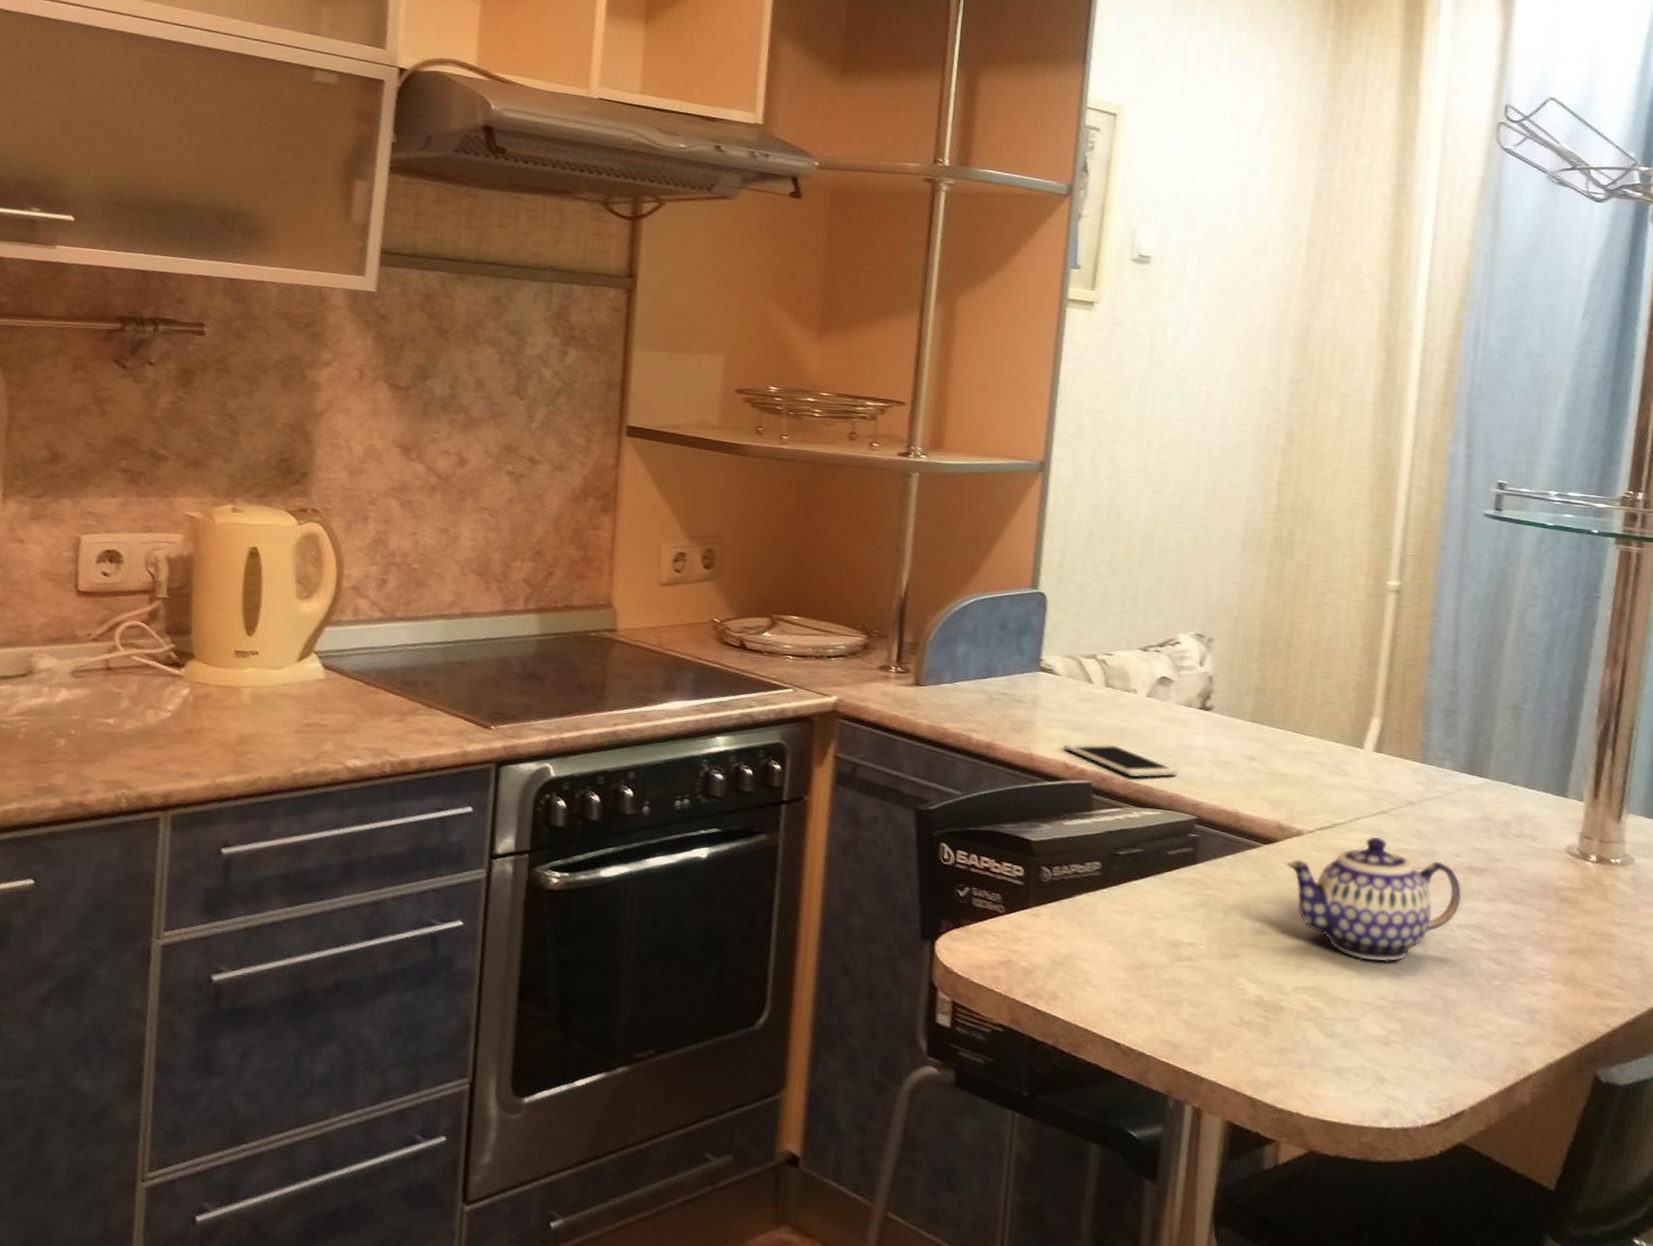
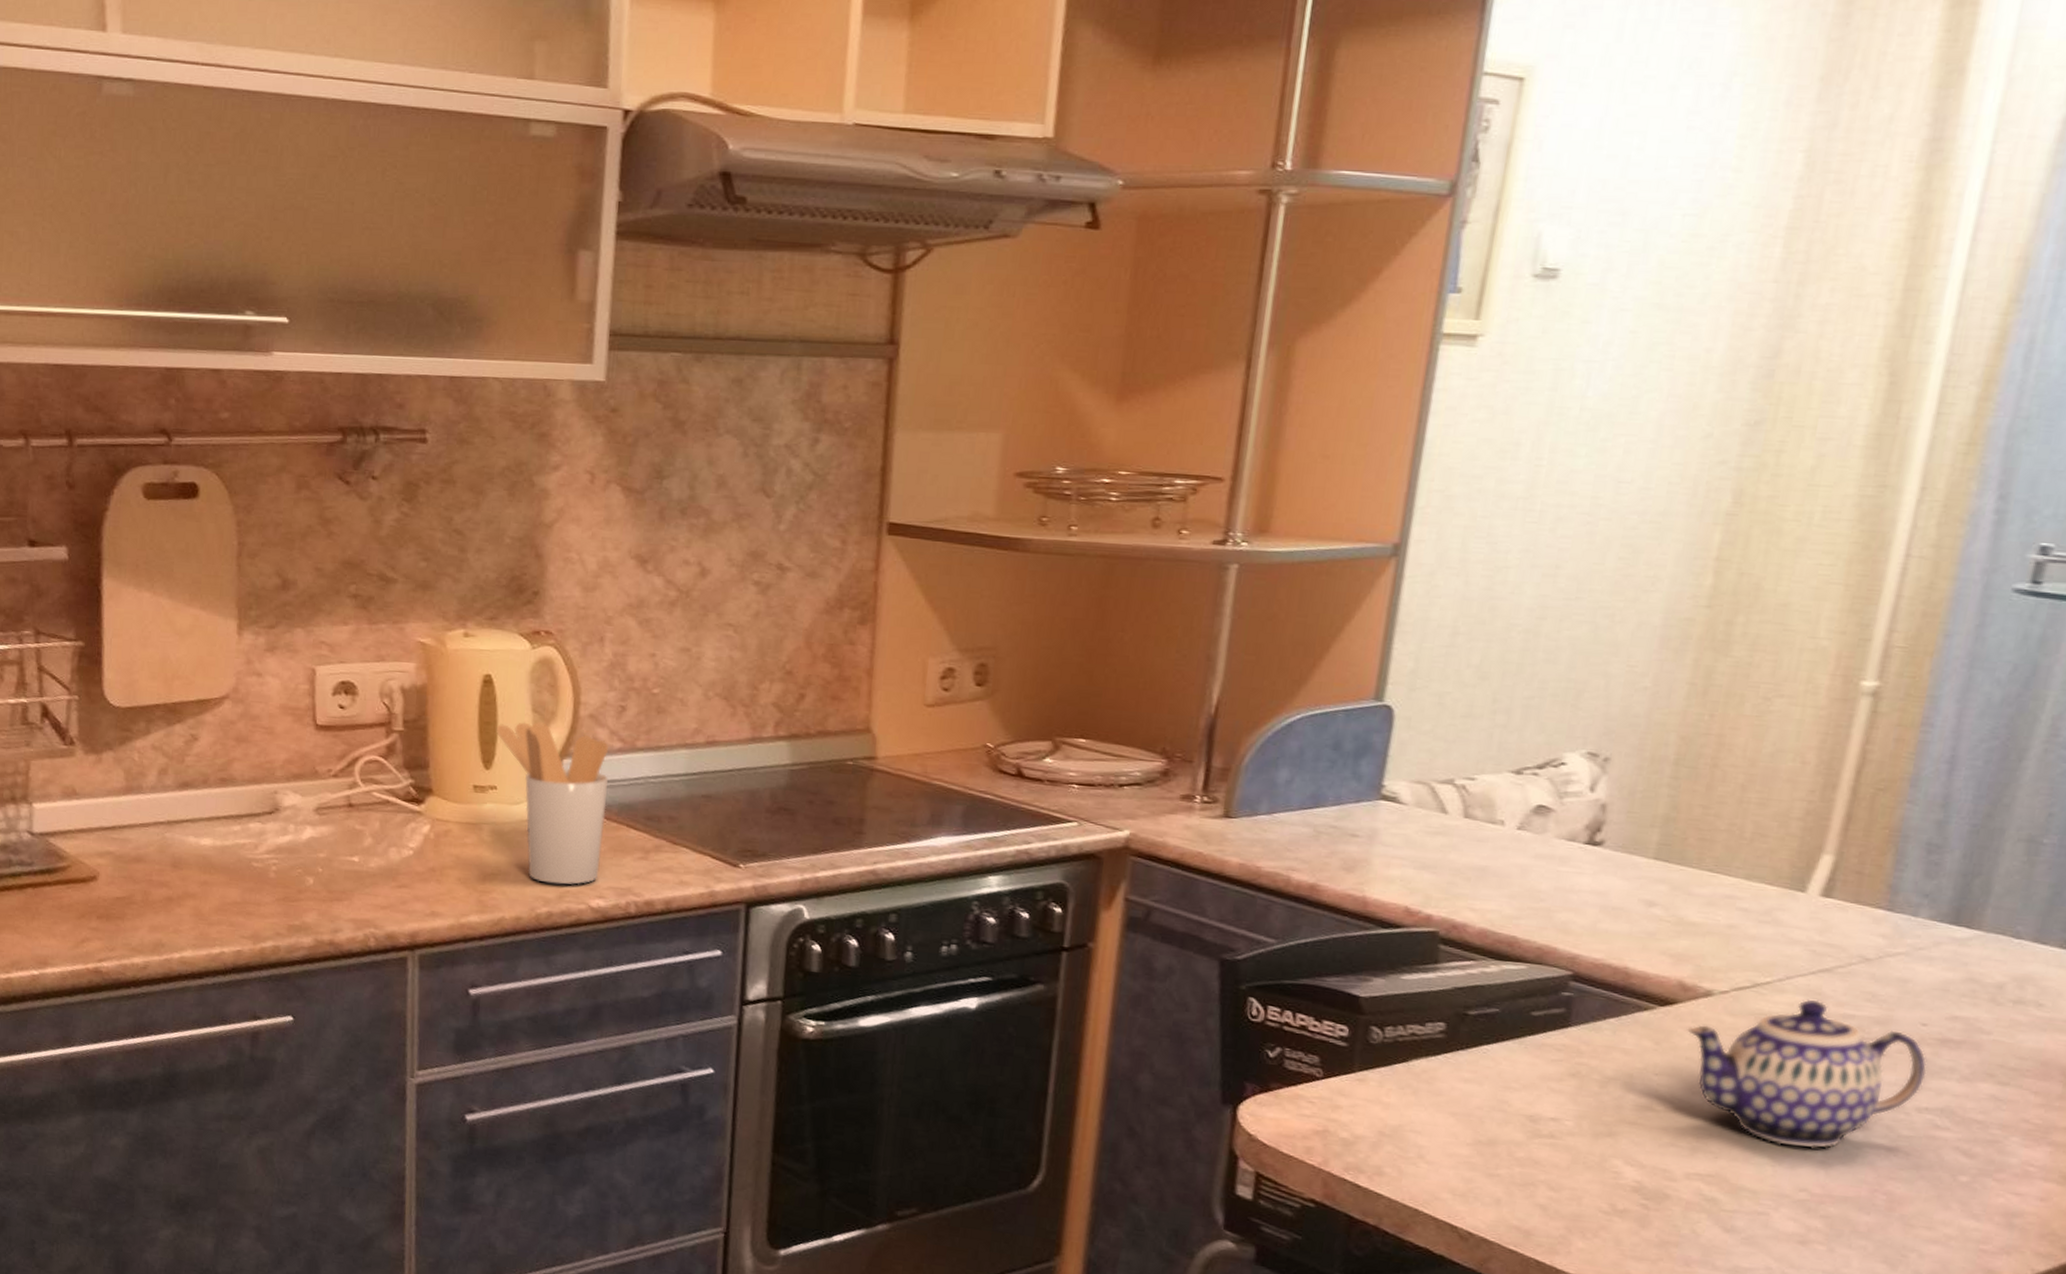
utensil holder: none [260,591,369,746] -> present [496,721,608,885]
cell phone: present [1063,742,1178,777] -> none [1406,883,1553,925]

